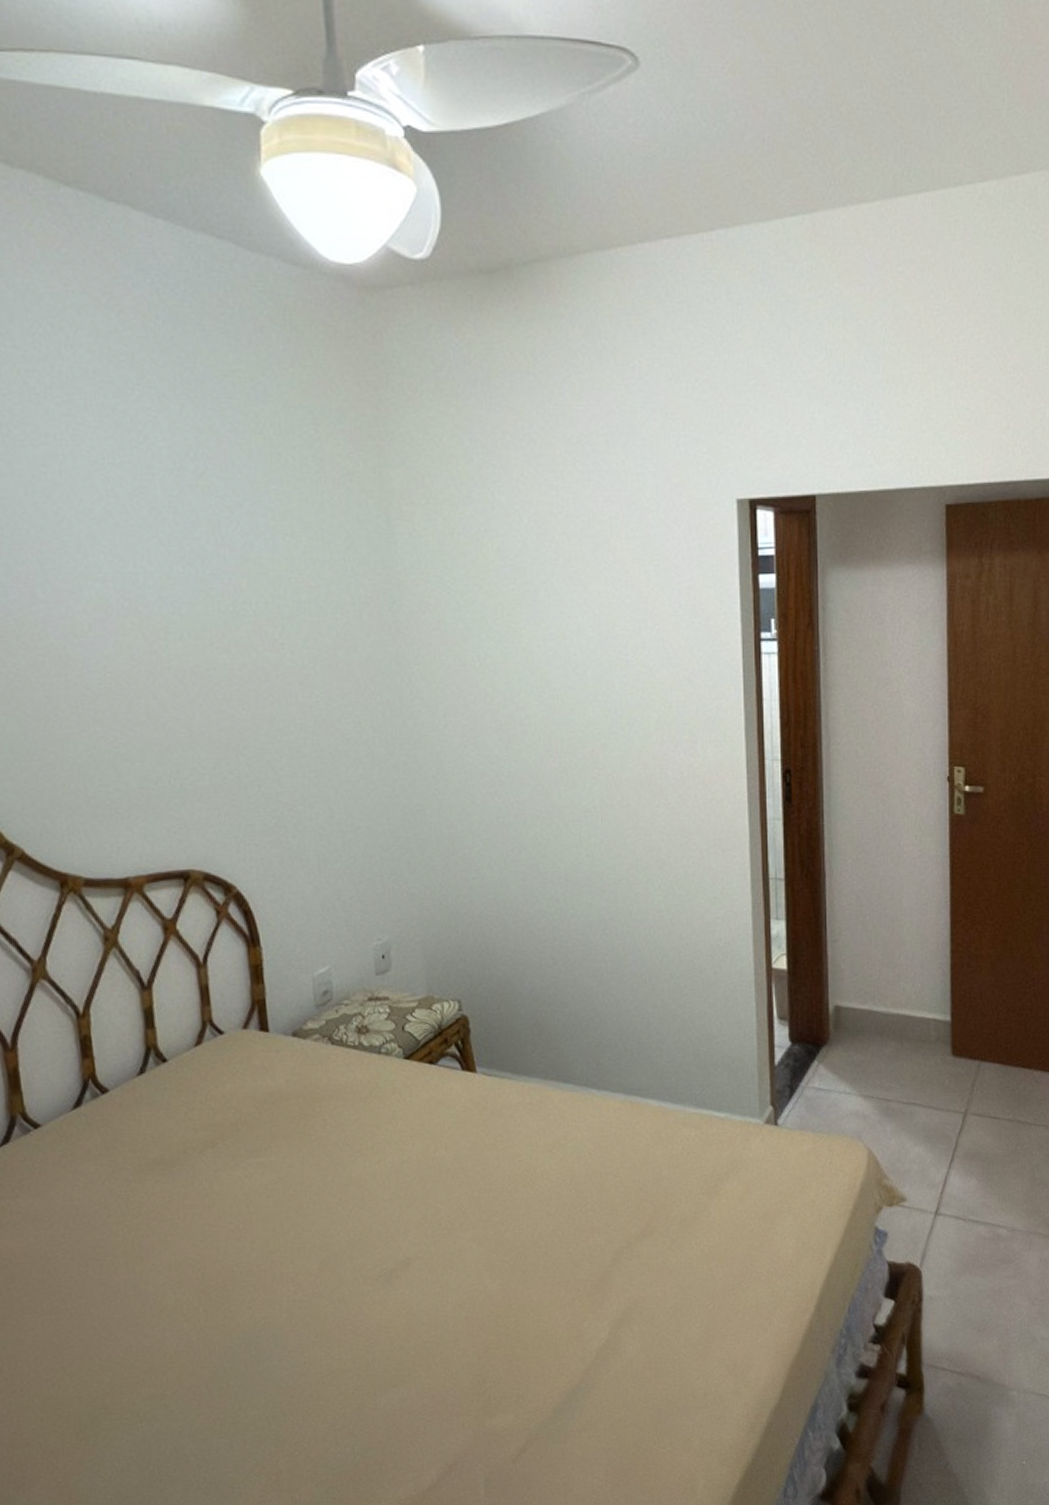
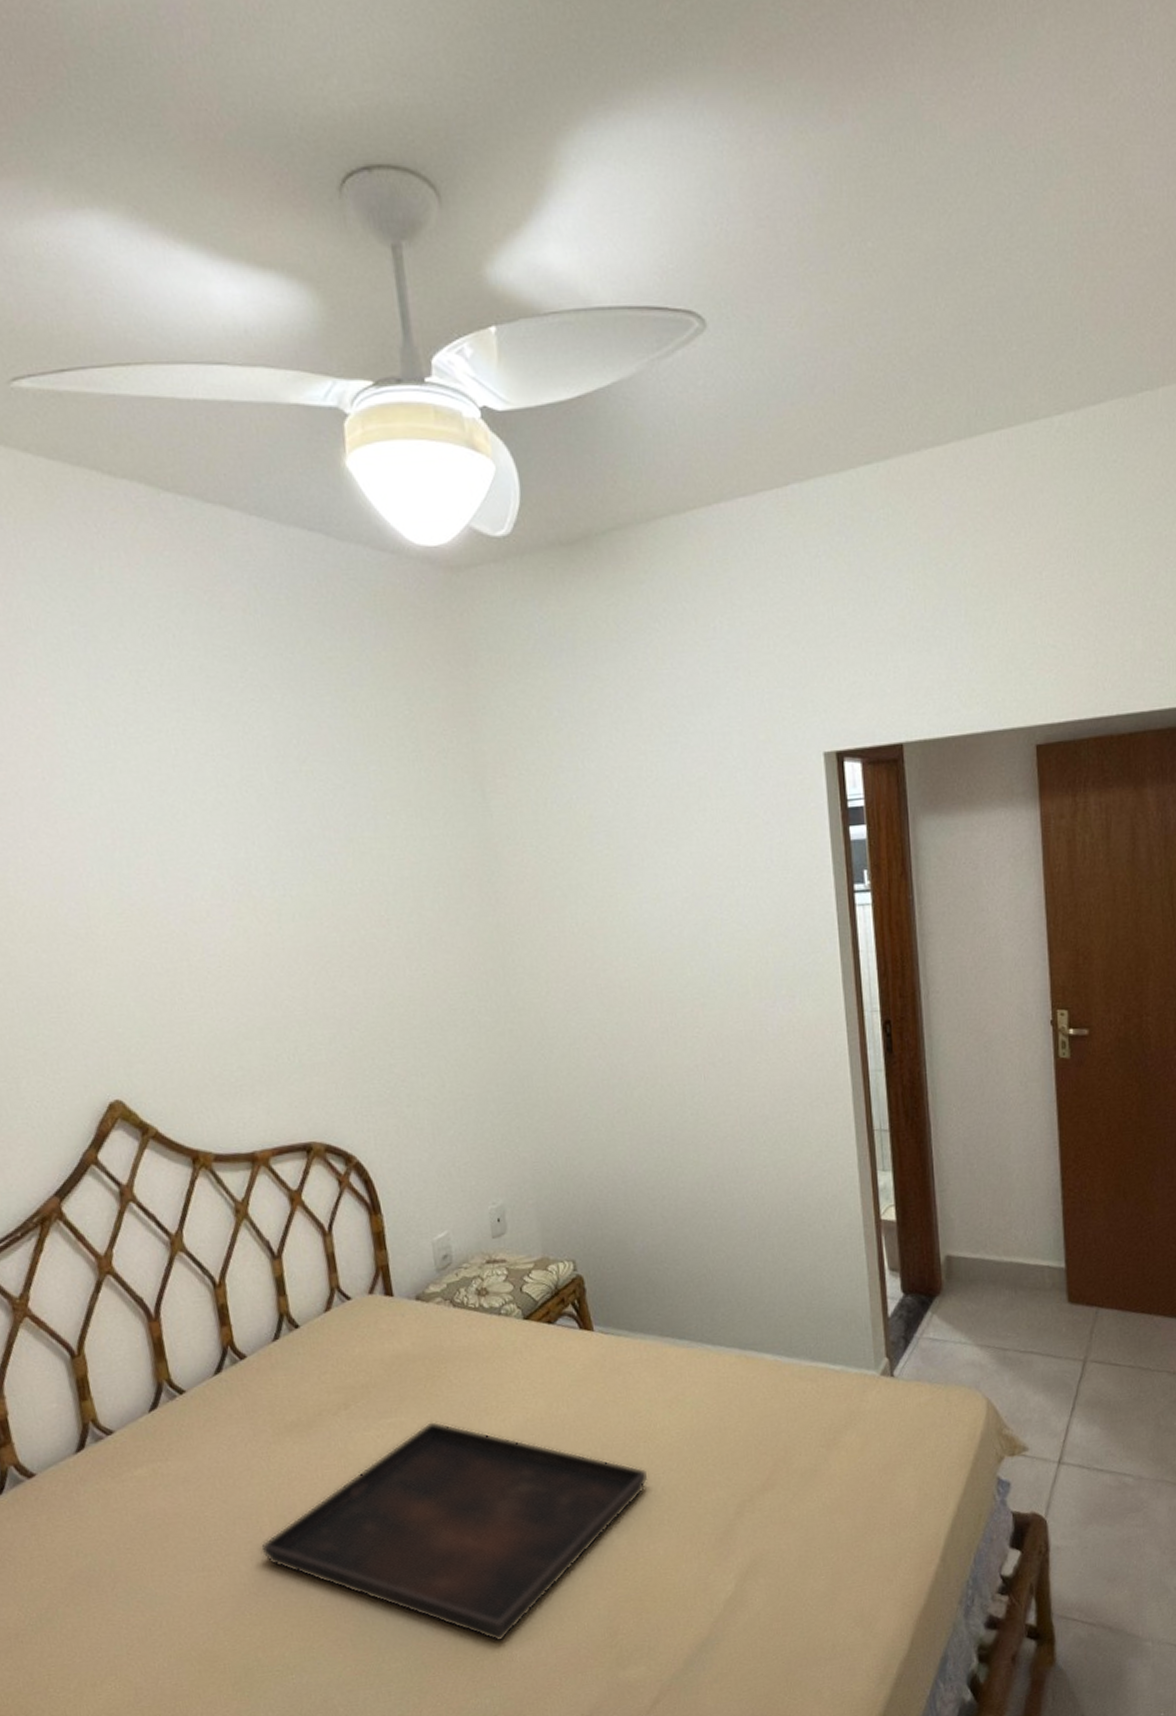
serving tray: none [113,1162,525,1388] -> present [260,1421,648,1641]

